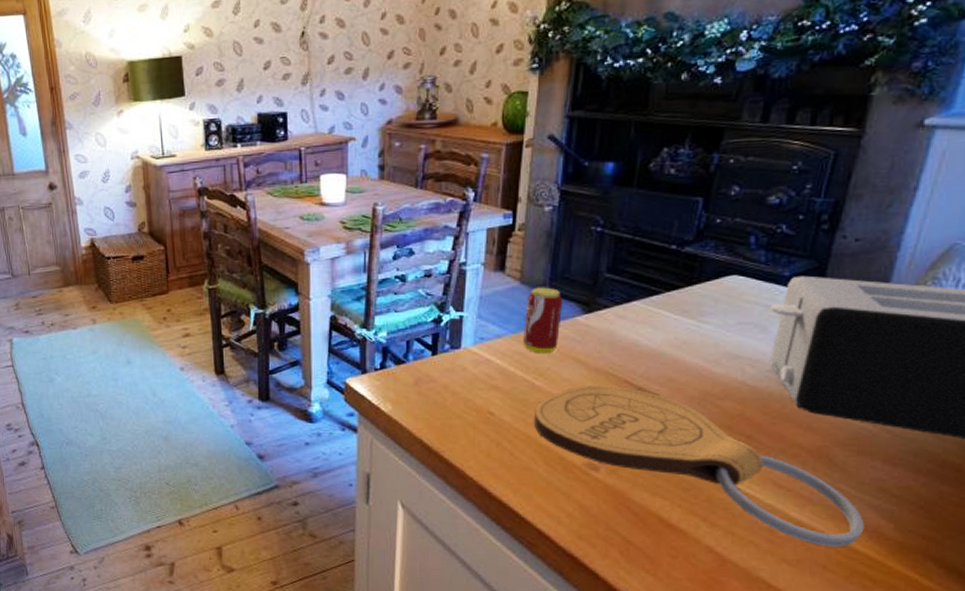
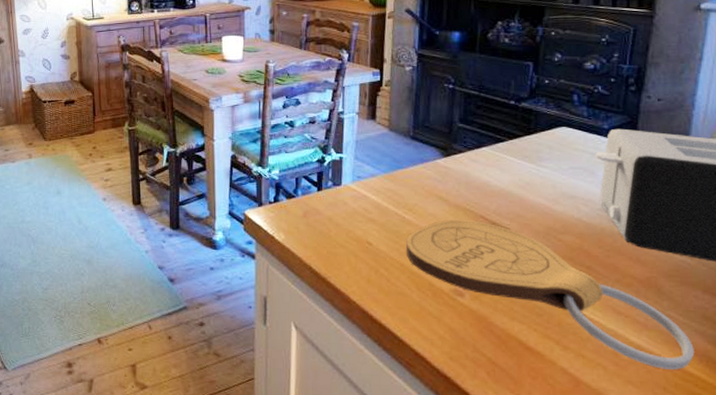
beverage can: present [523,287,564,354] -> none [393,134,425,191]

